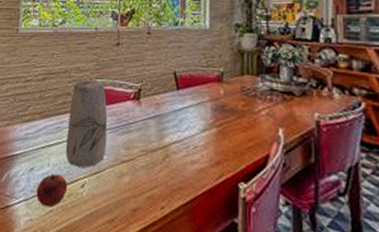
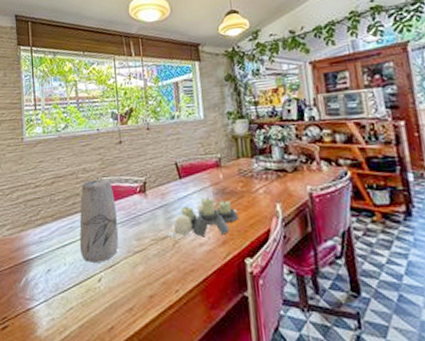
fruit: present [36,173,67,208] -> none [55,272,85,305]
candle holder: none [156,112,237,155] -> present [165,197,239,240]

